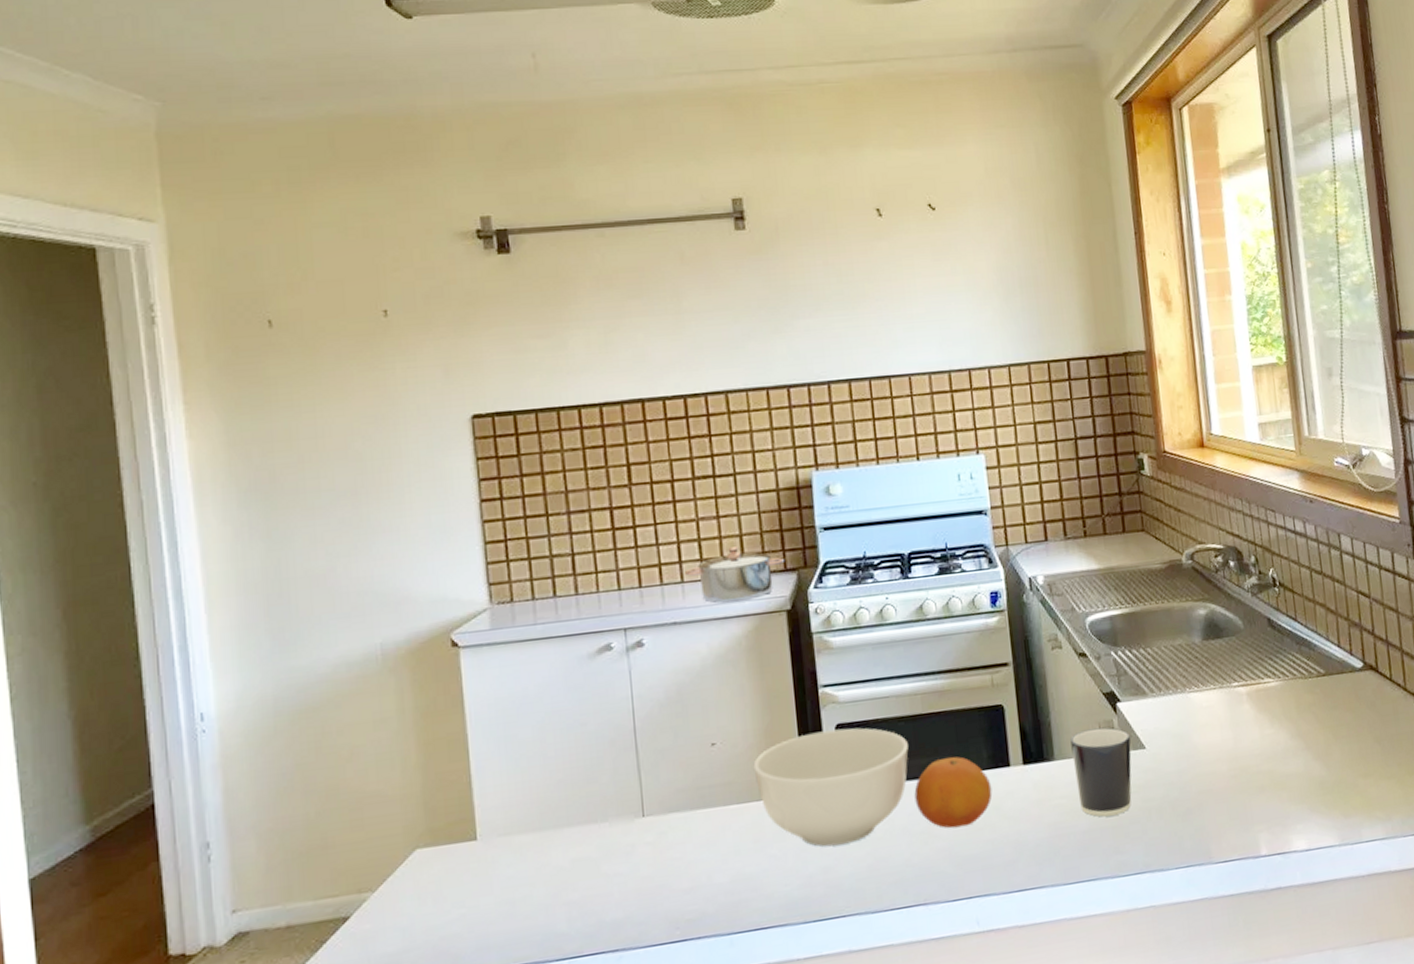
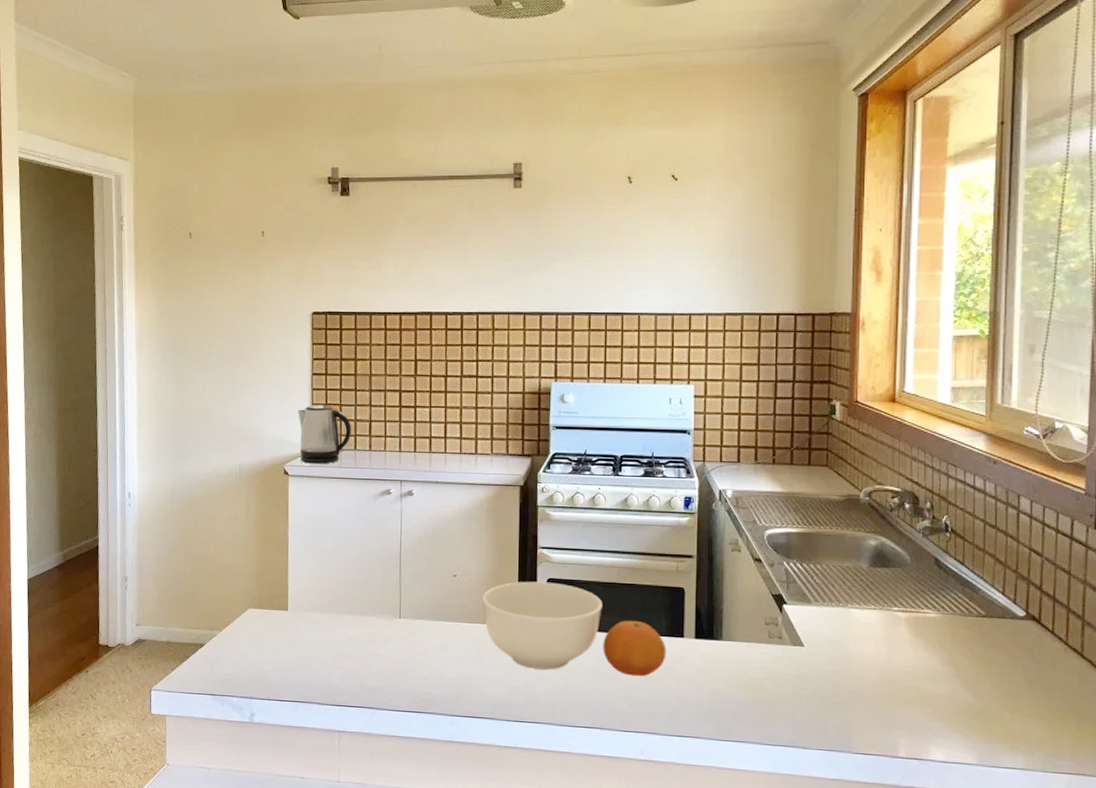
kettle: none [464,540,548,626] -> present [298,404,352,464]
cooking pot: present [685,547,785,604] -> none [448,432,523,474]
mug: present [1070,727,1132,817] -> none [738,621,792,695]

